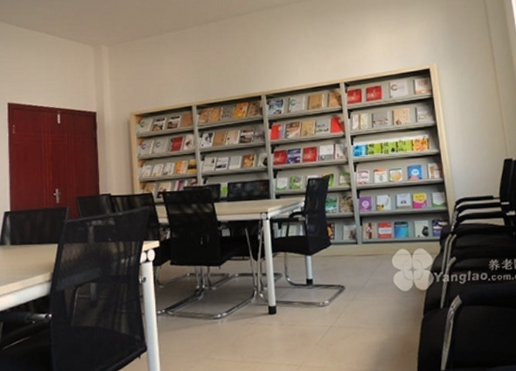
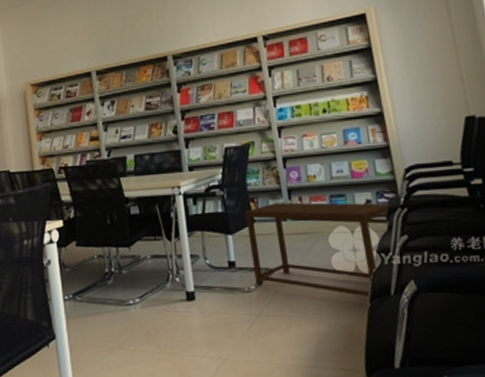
side table: none [323,228,445,310] -> present [245,202,392,297]

